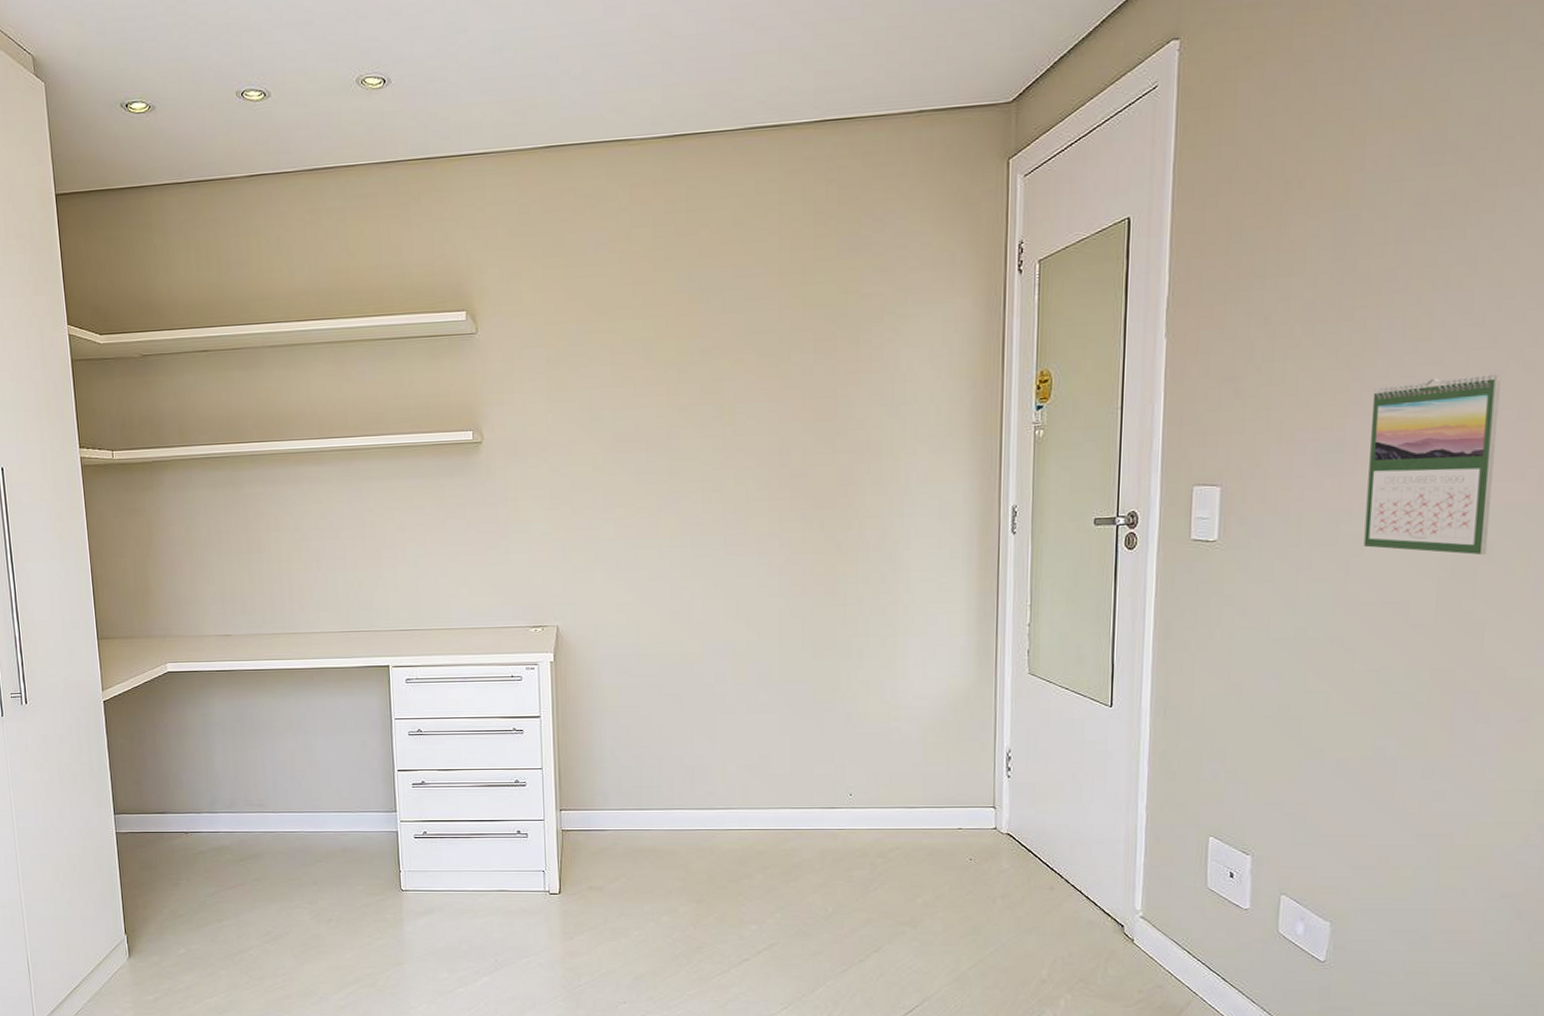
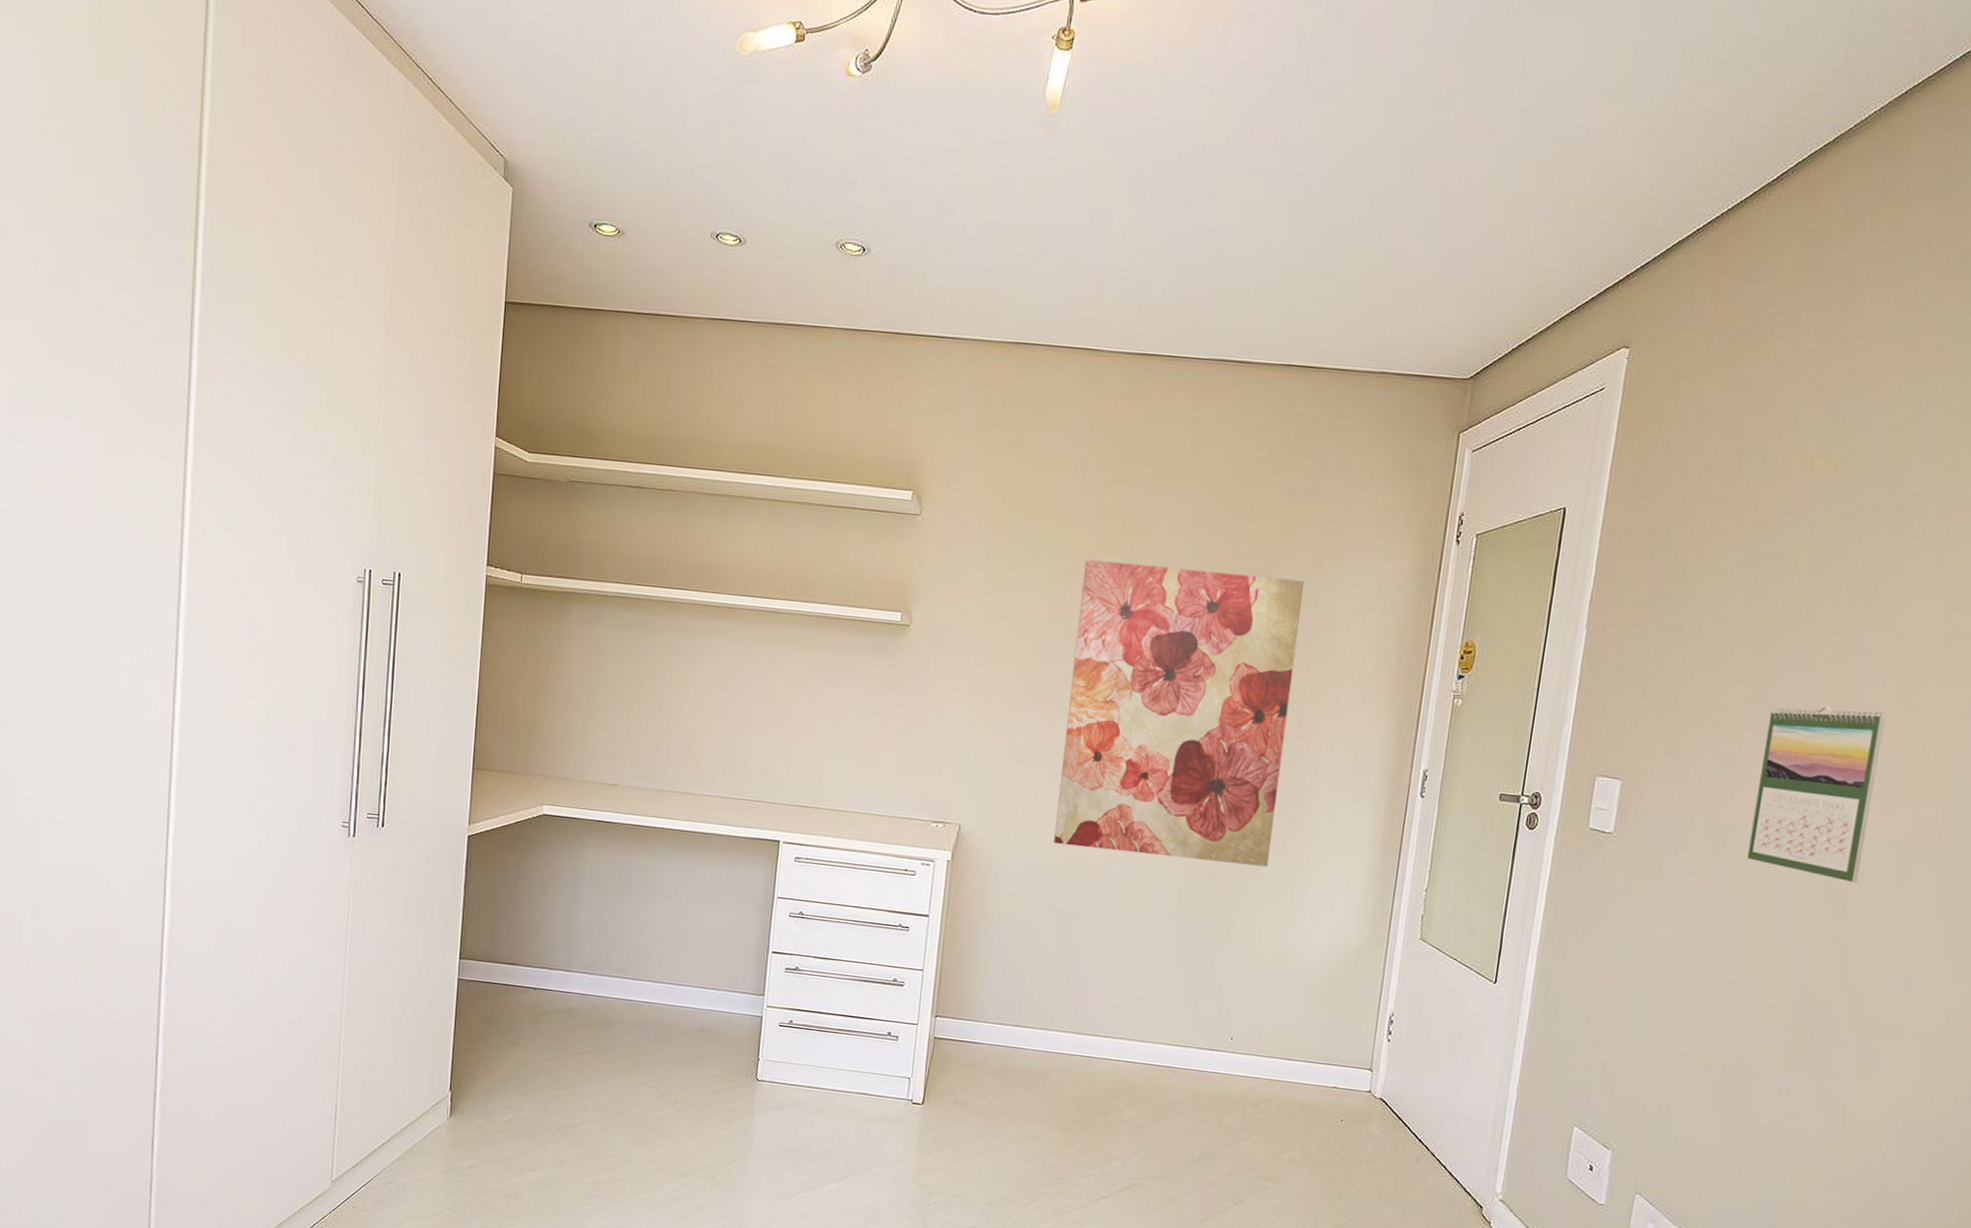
wall art: none [644,336,867,632] -> present [1053,559,1305,867]

